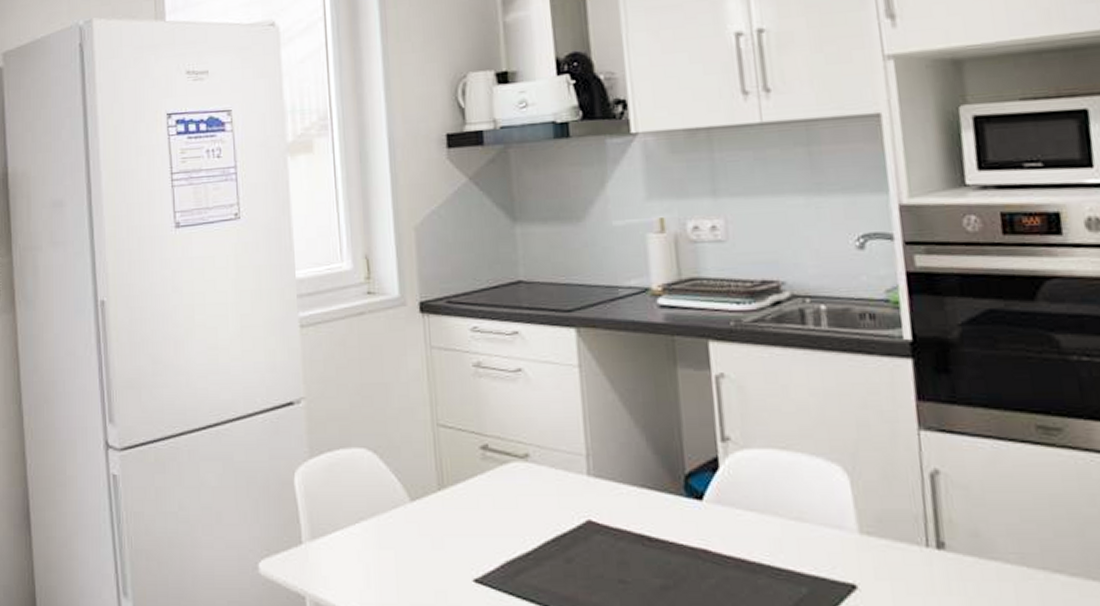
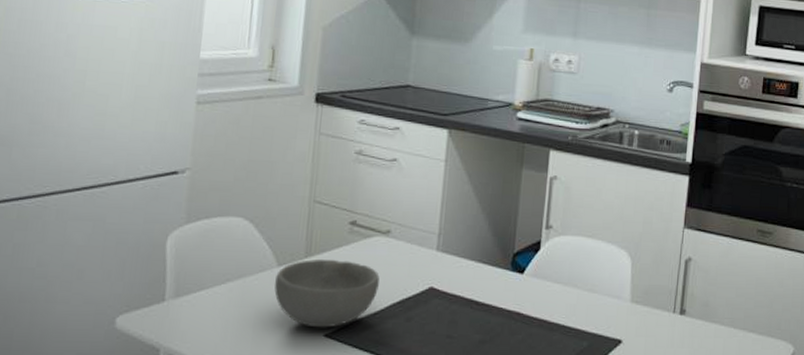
bowl: none [410,490,527,572] -> present [274,258,380,328]

